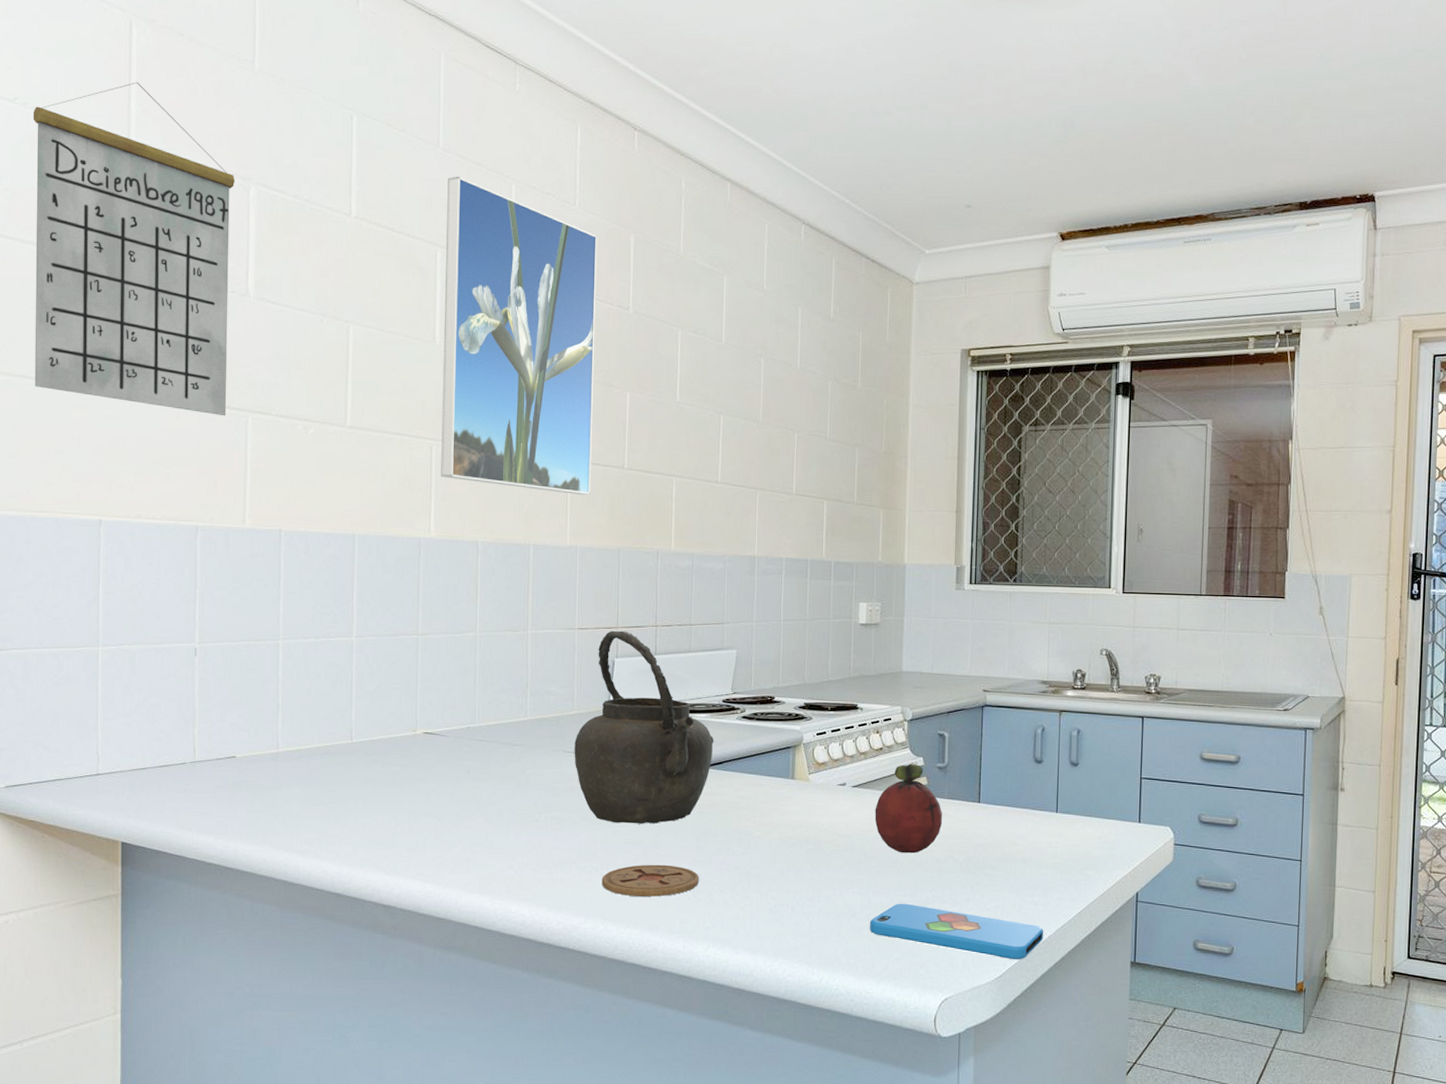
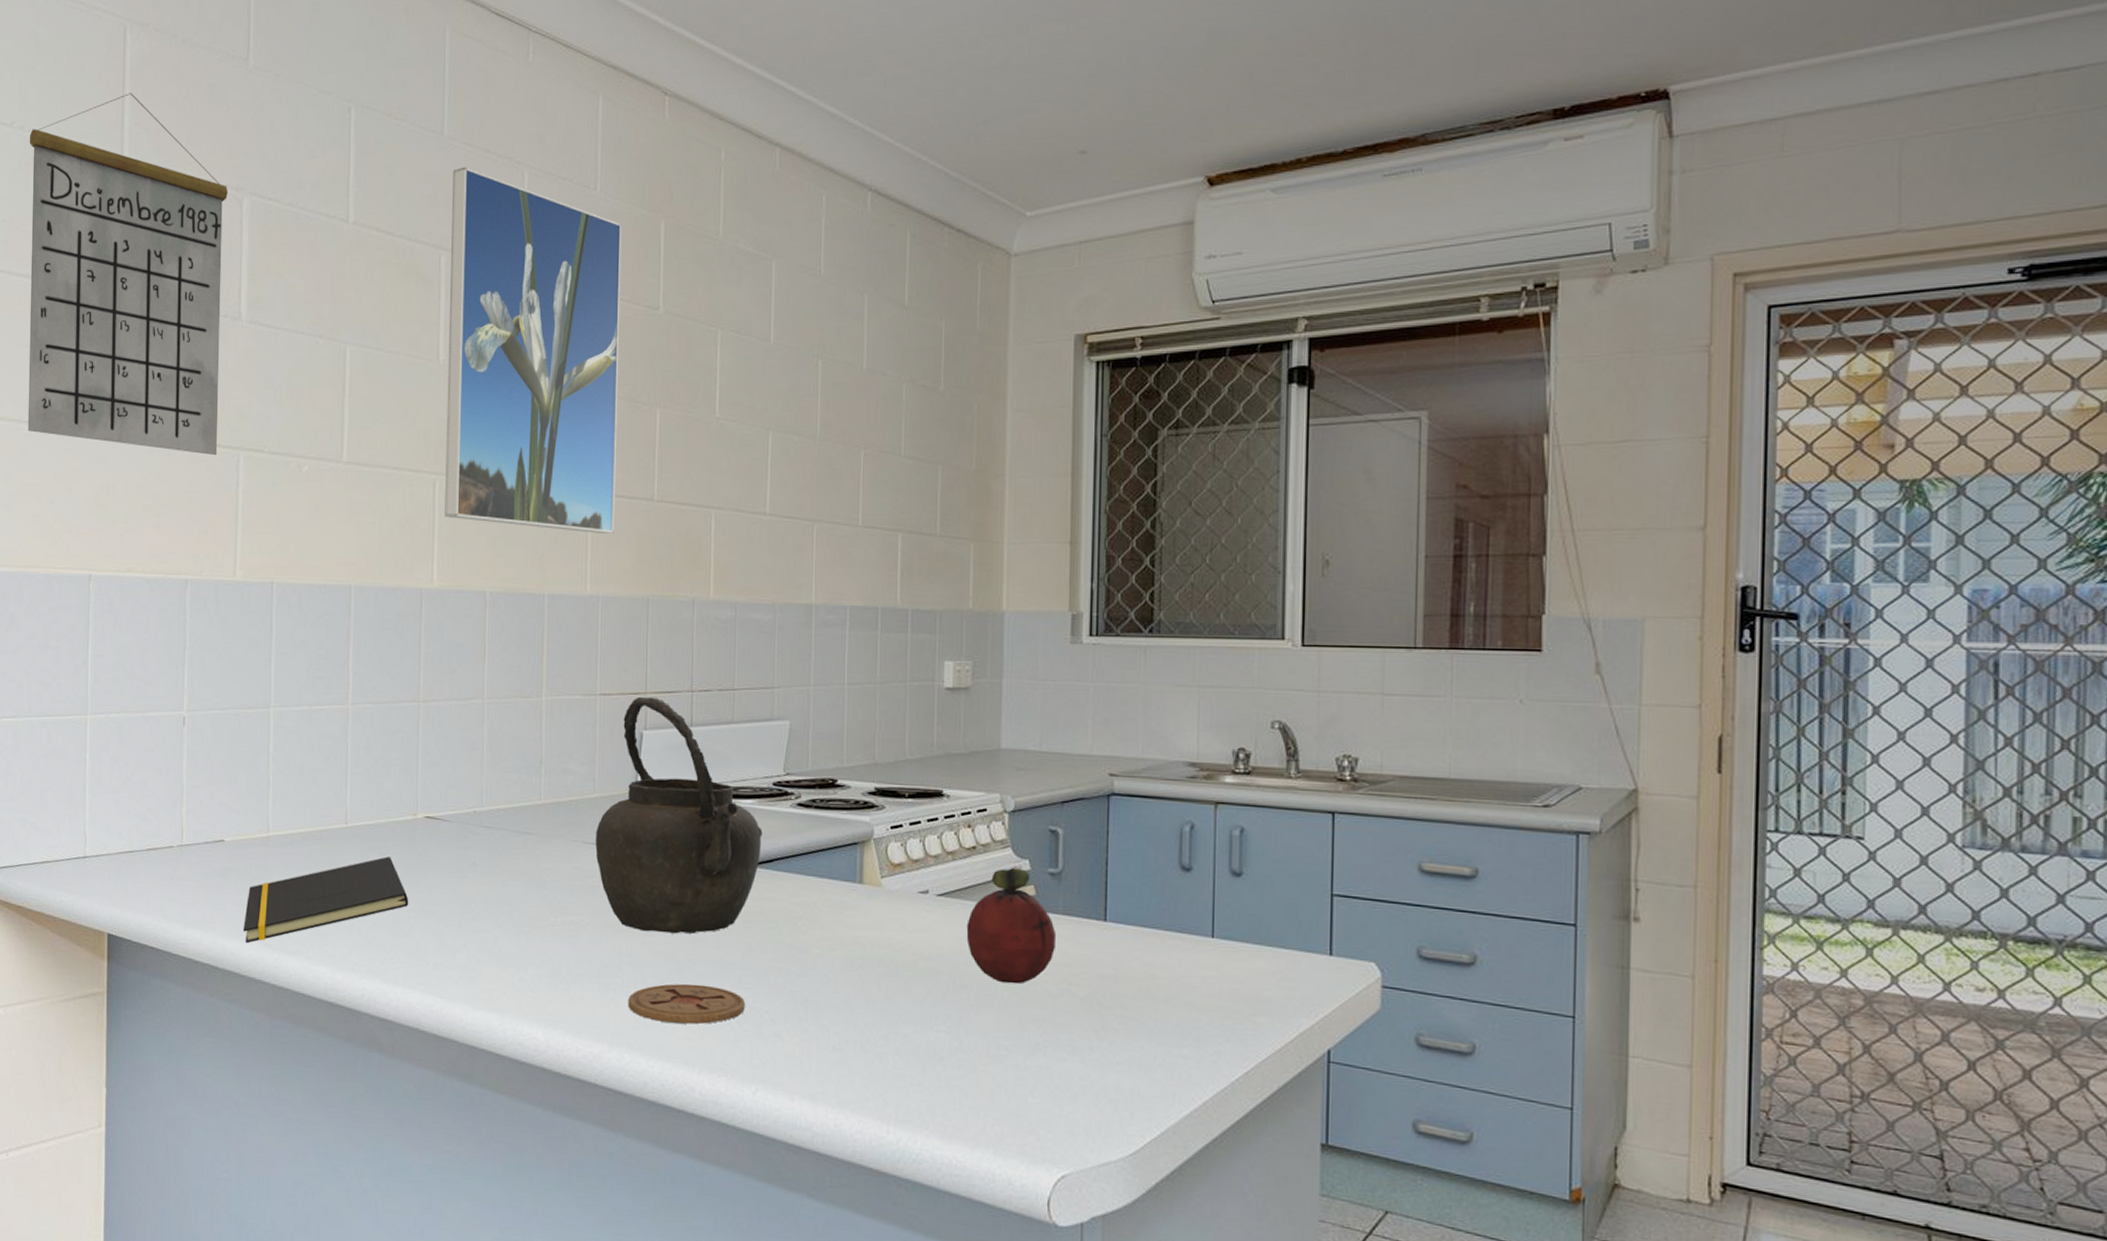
notepad: none [254,767,409,846] -> present [242,856,409,944]
smartphone: present [869,903,1044,960] -> none [960,1047,1197,1132]

